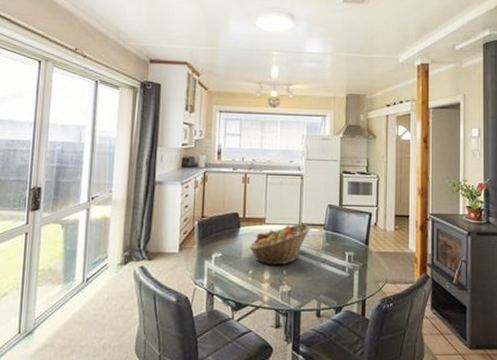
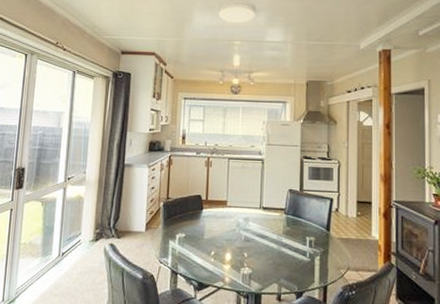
fruit basket: present [249,223,310,266] -> none [211,207,271,248]

